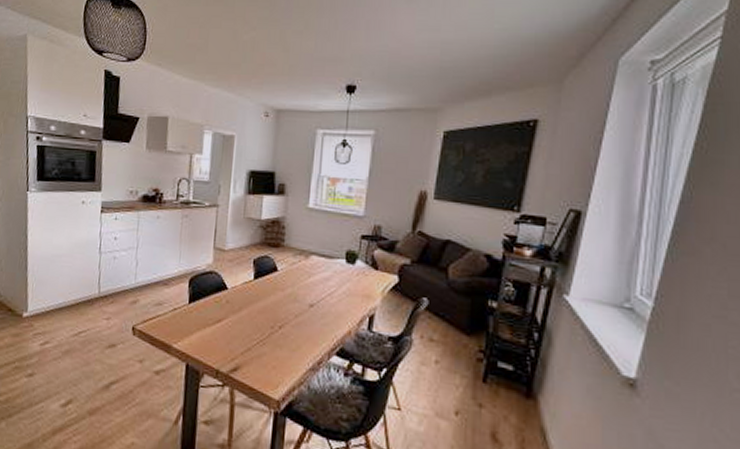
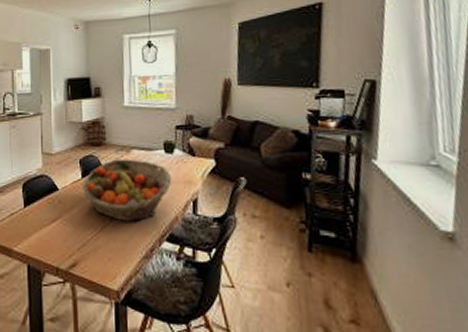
fruit basket: none [253,263,350,332] -> present [82,159,172,222]

